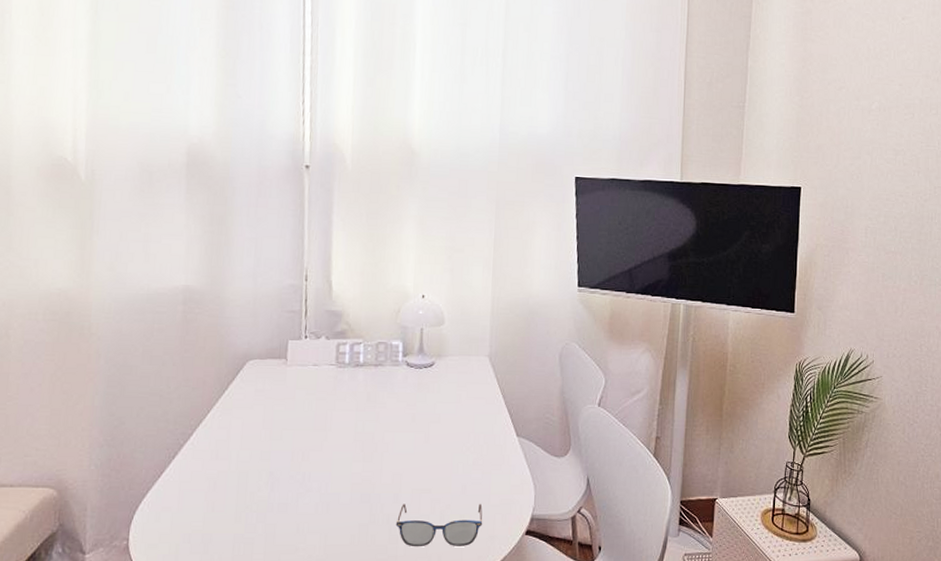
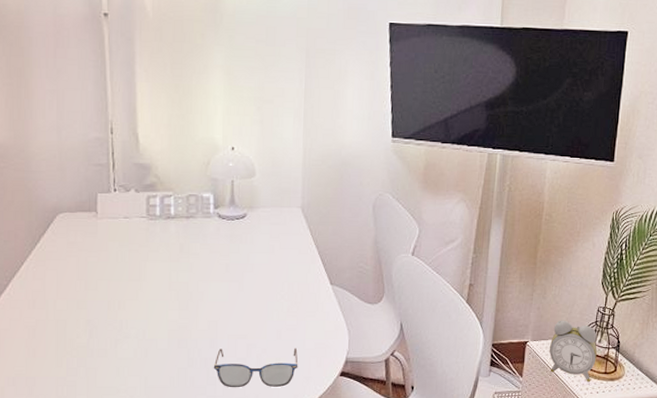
alarm clock: none [738,476,787,544] -> present [549,320,597,383]

